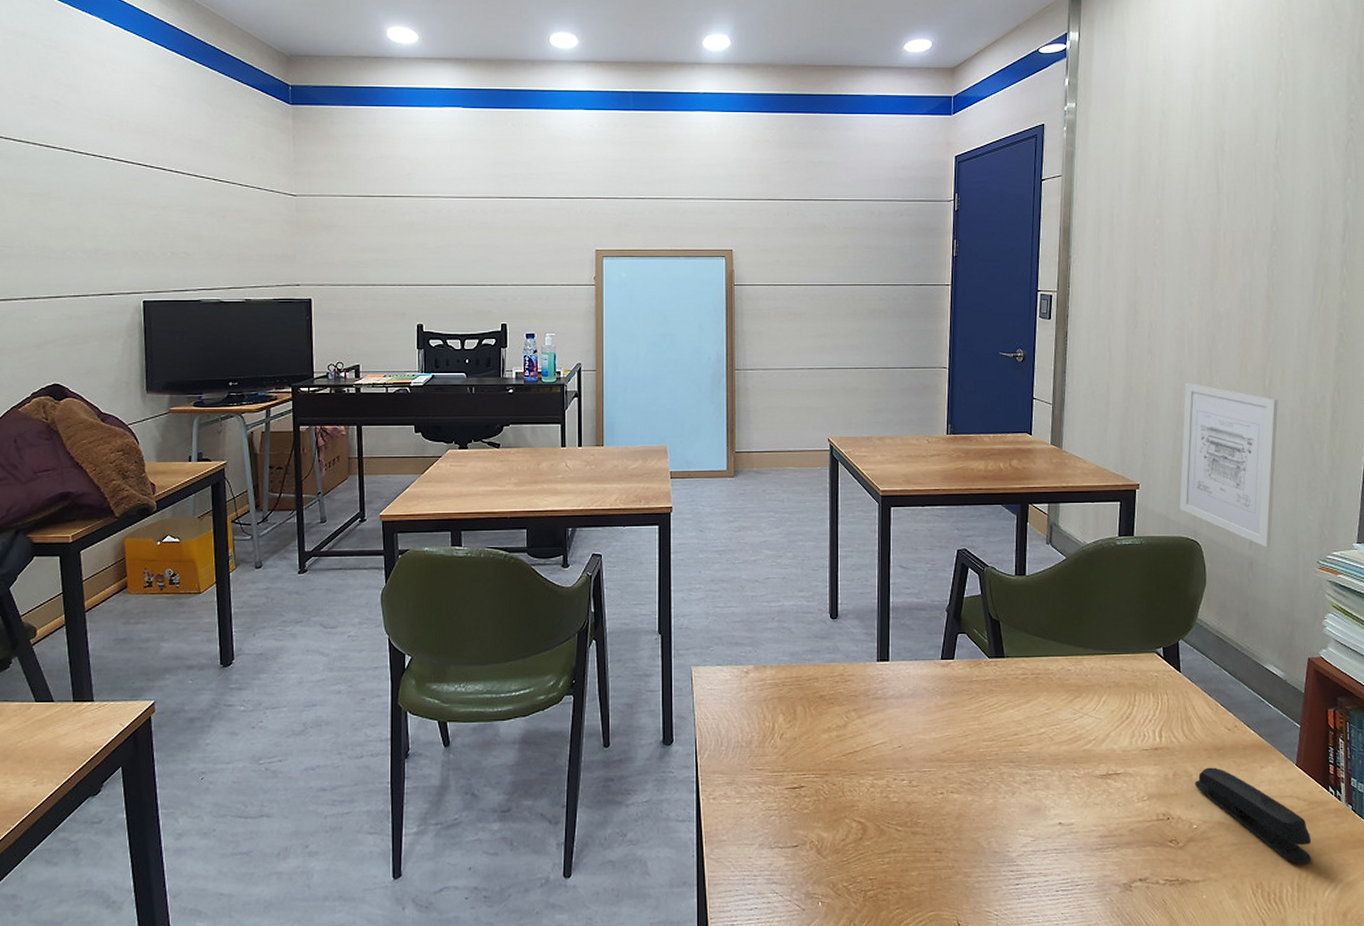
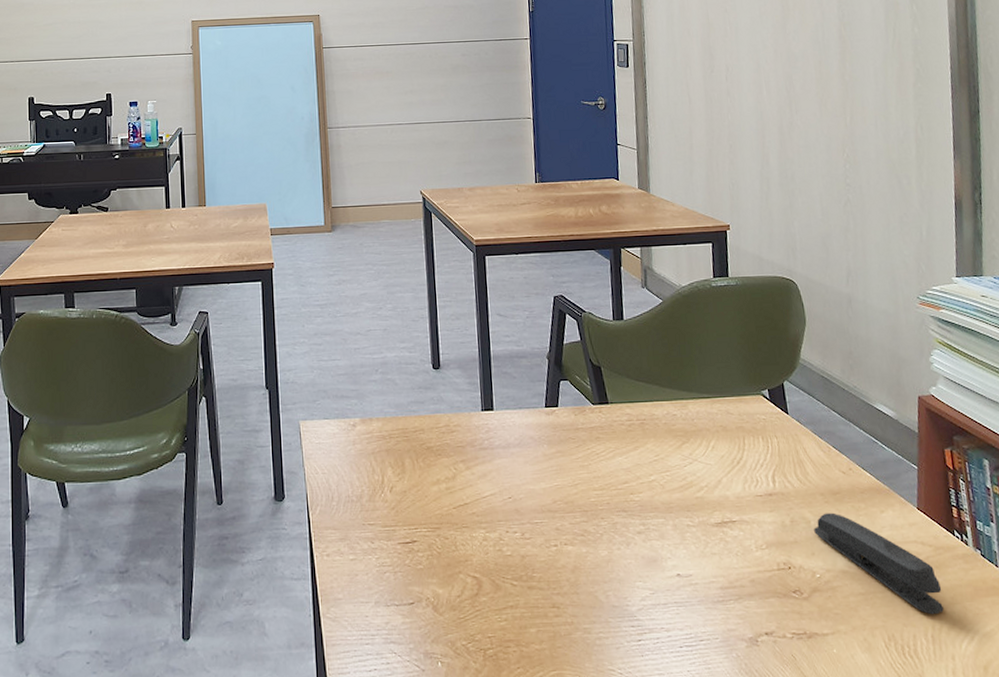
wall art: present [1179,382,1278,547] -> none [766,123,868,284]

